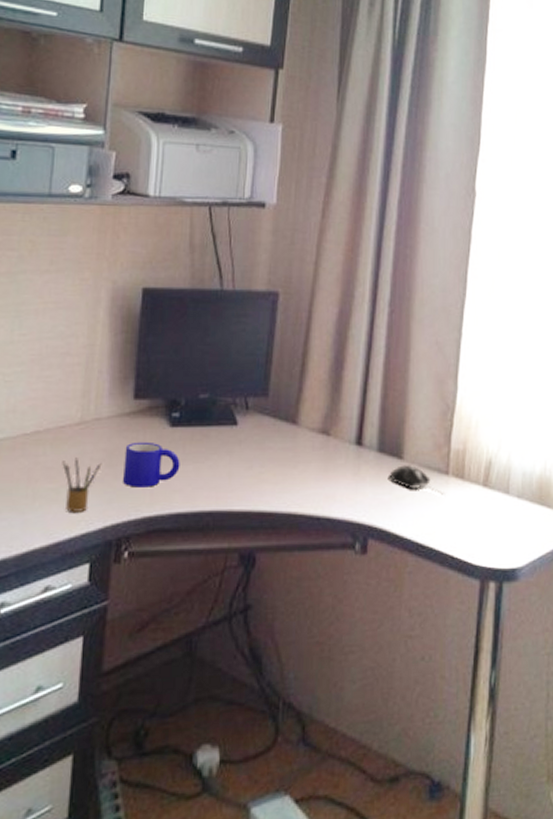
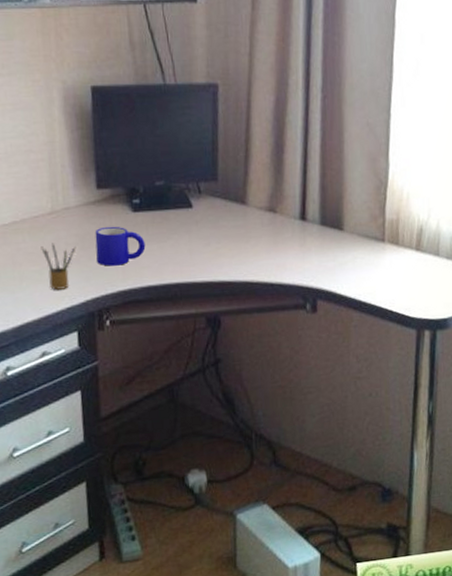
computer mouse: present [389,465,446,495] -> none [332,235,383,260]

